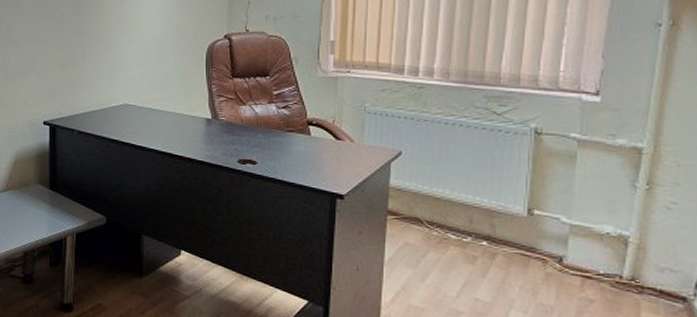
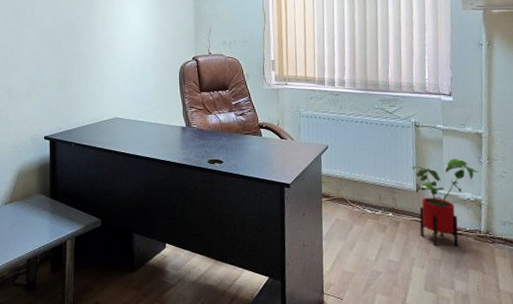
house plant: none [524,179,631,292] -> present [412,158,479,247]

